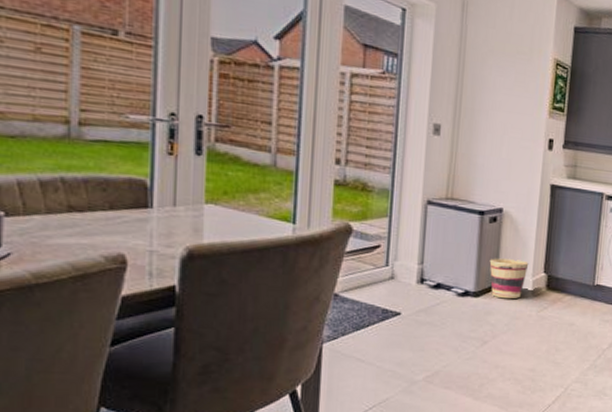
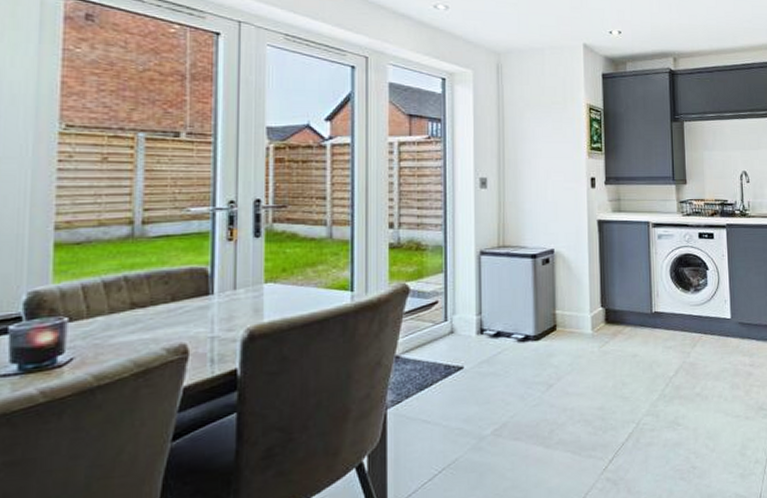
basket: present [489,258,529,299] -> none [546,297,585,339]

